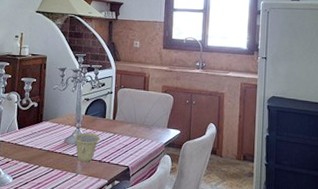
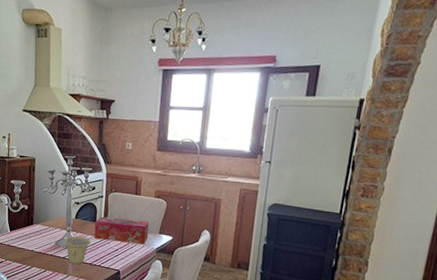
tissue box: none [103,112,157,139] -> present [94,216,149,244]

